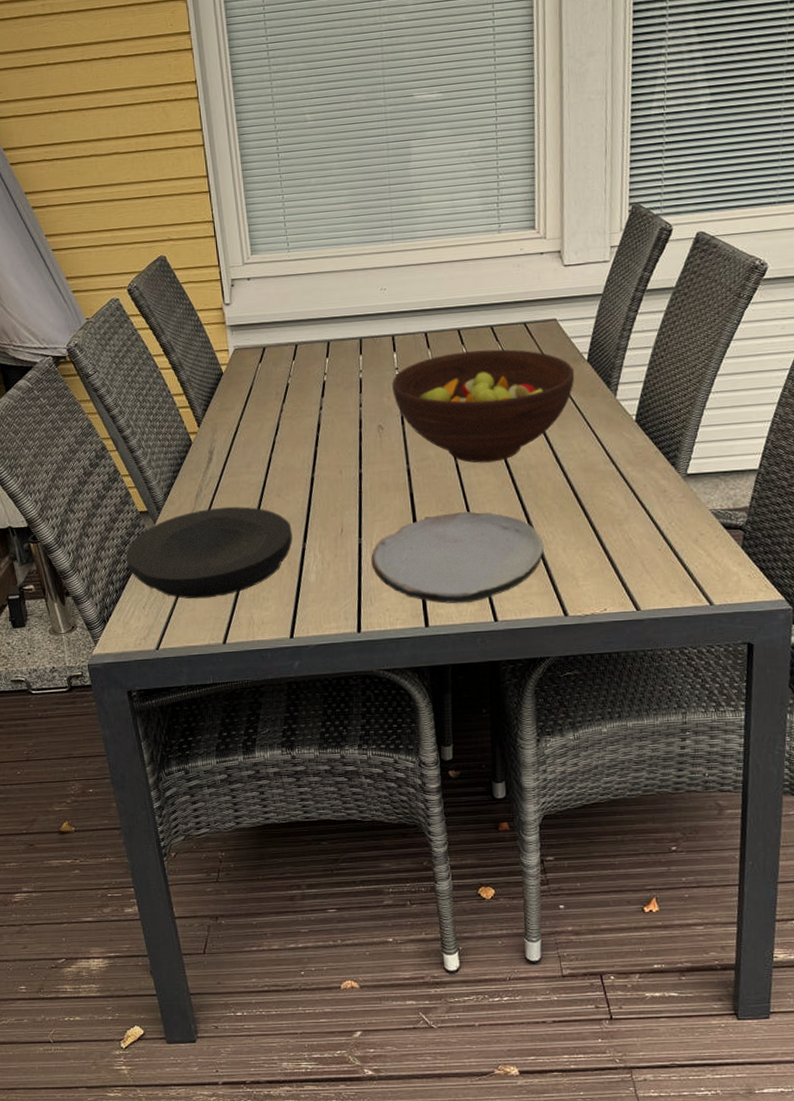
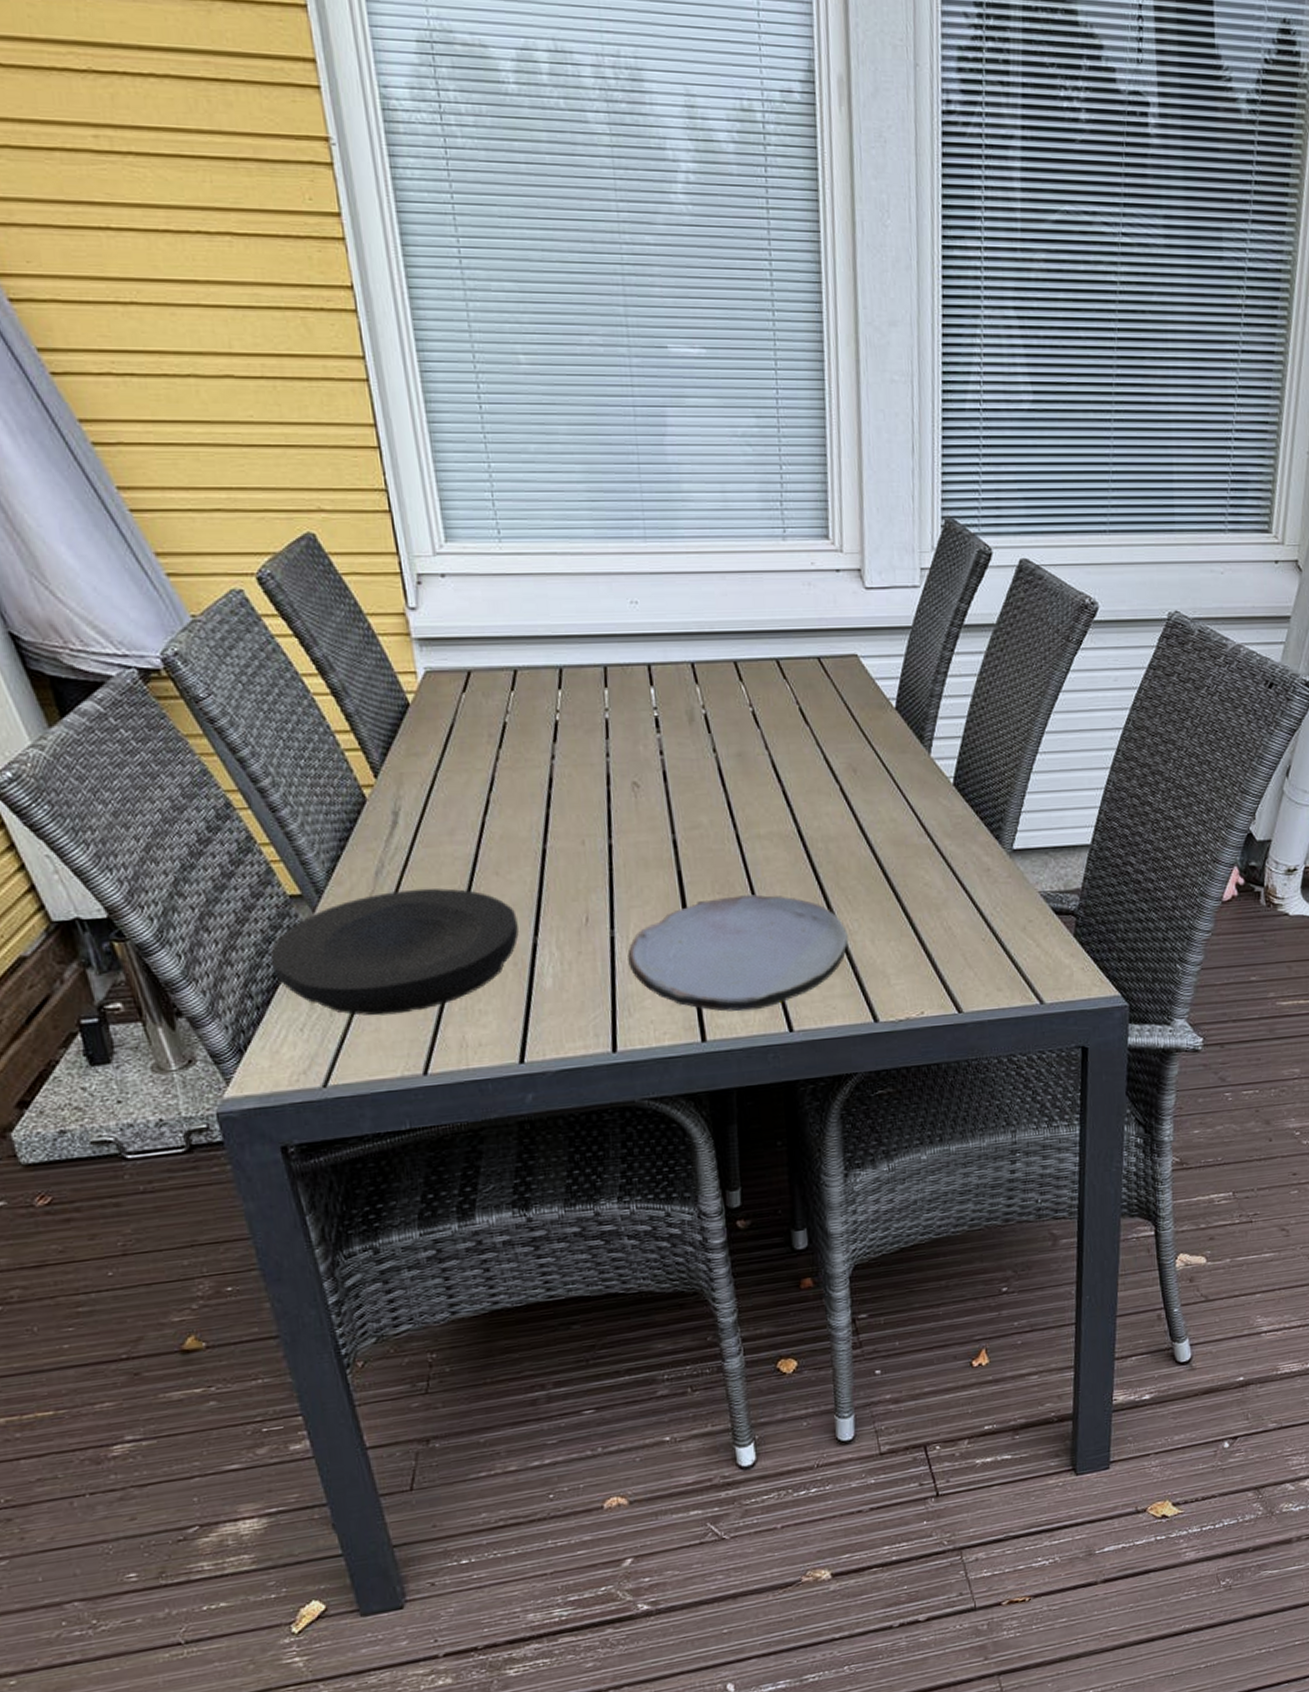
fruit bowl: present [392,349,575,463] -> none [649,689,881,833]

